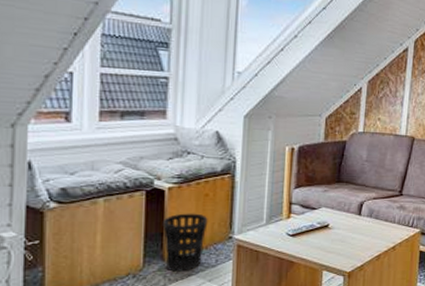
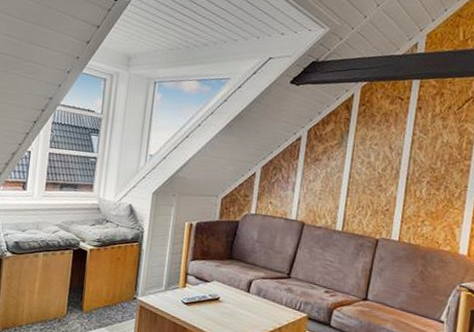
wastebasket: present [162,213,208,272] -> none [83,272,118,323]

